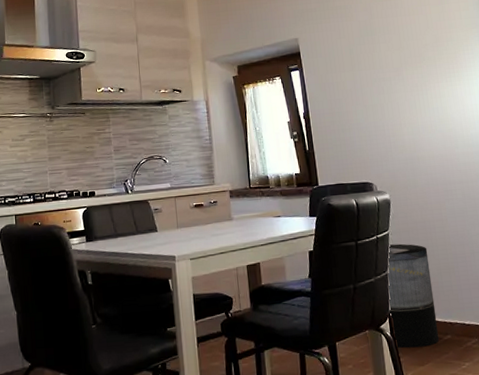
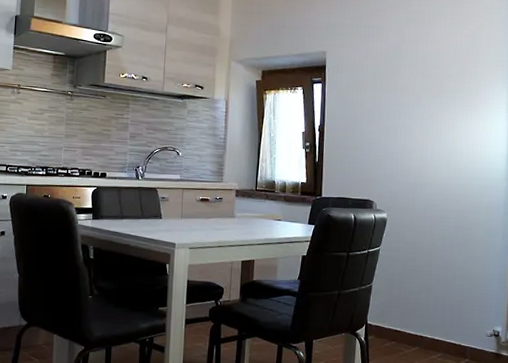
trash can: present [388,243,440,349] -> none [367,260,413,354]

